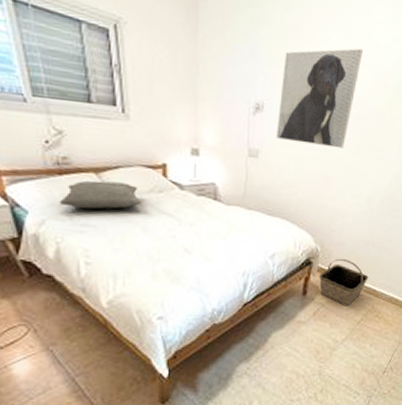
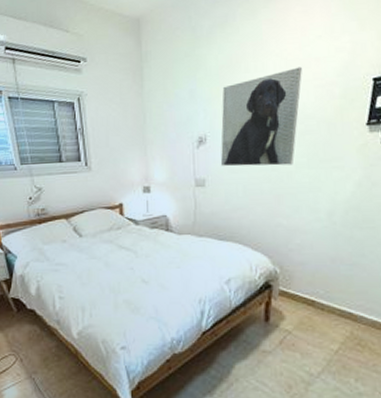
pillow: present [59,180,142,209] -> none [39,224,103,250]
basket: present [319,258,368,305] -> none [282,279,341,332]

